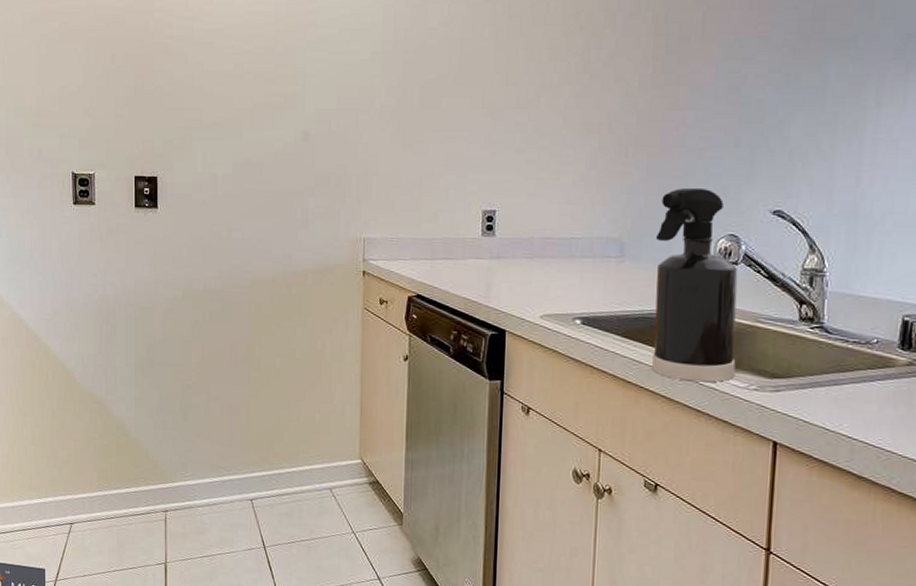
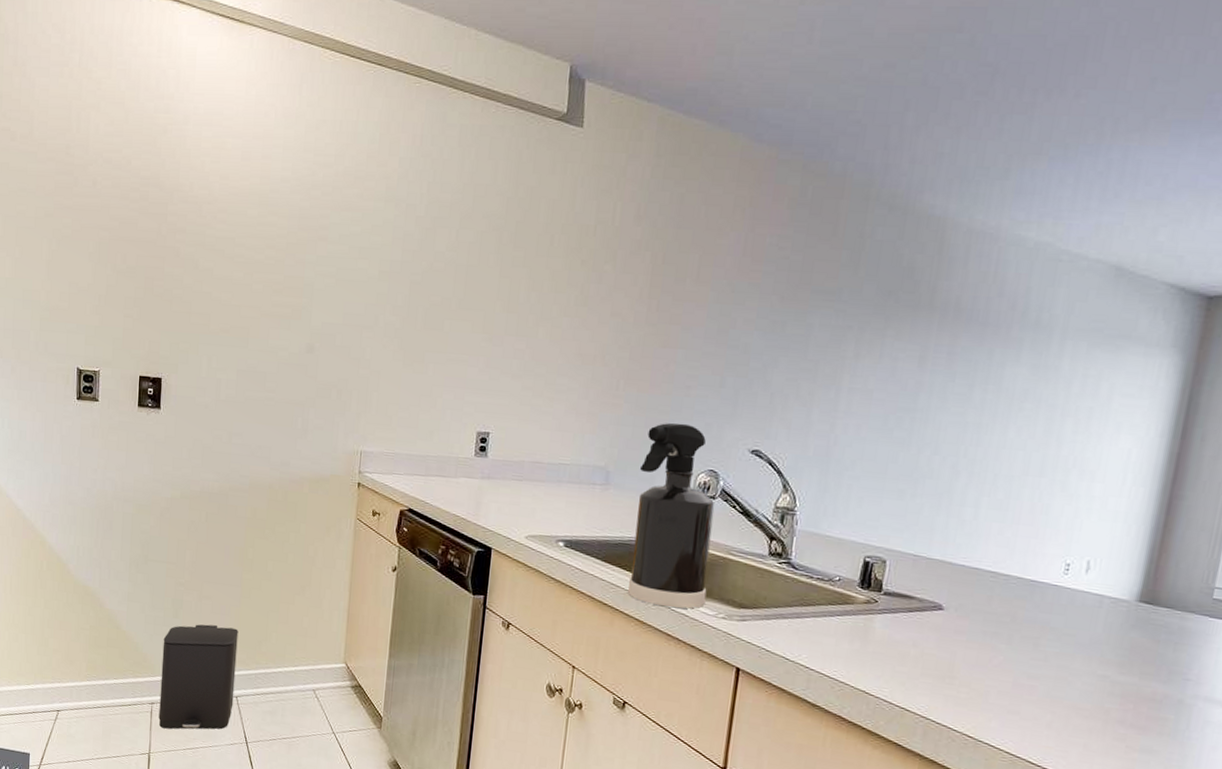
pedal bin: none [173,426,250,537] -> present [158,624,239,729]

